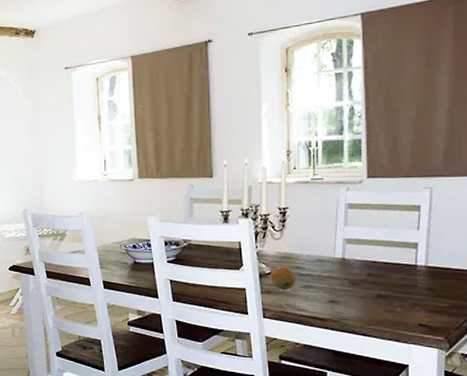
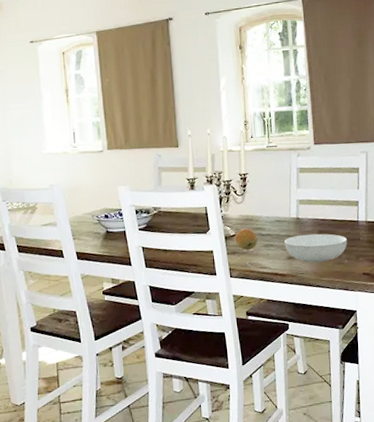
serving bowl: none [326,276,401,309] -> present [284,233,347,263]

